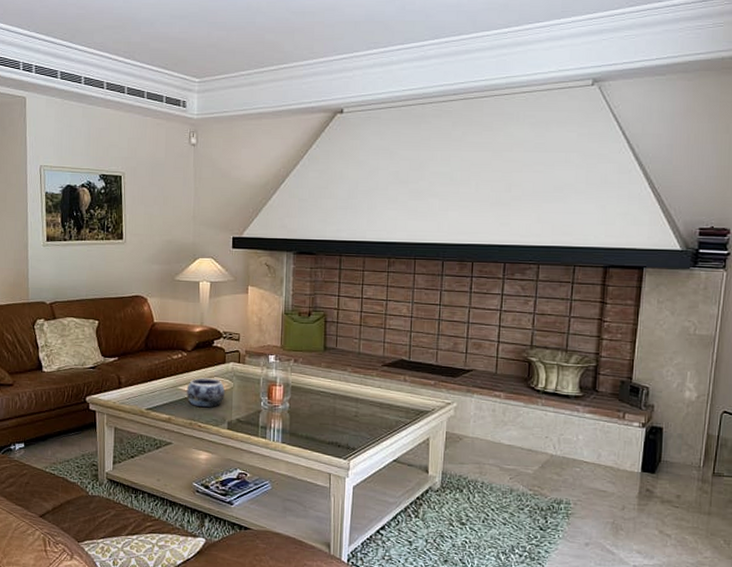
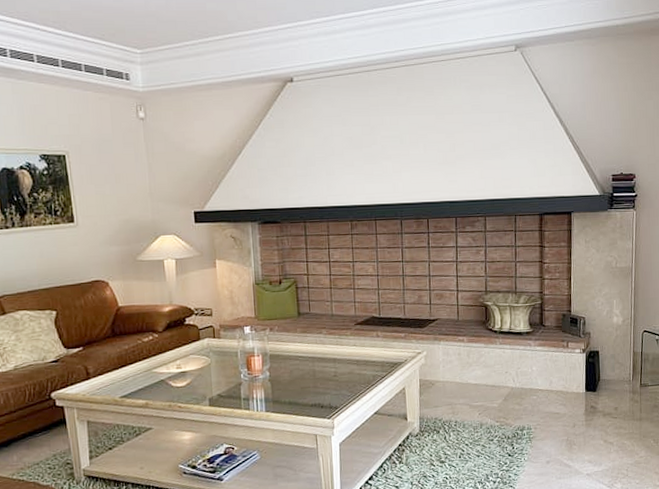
decorative bowl: present [186,377,226,408] -> none [162,356,204,388]

